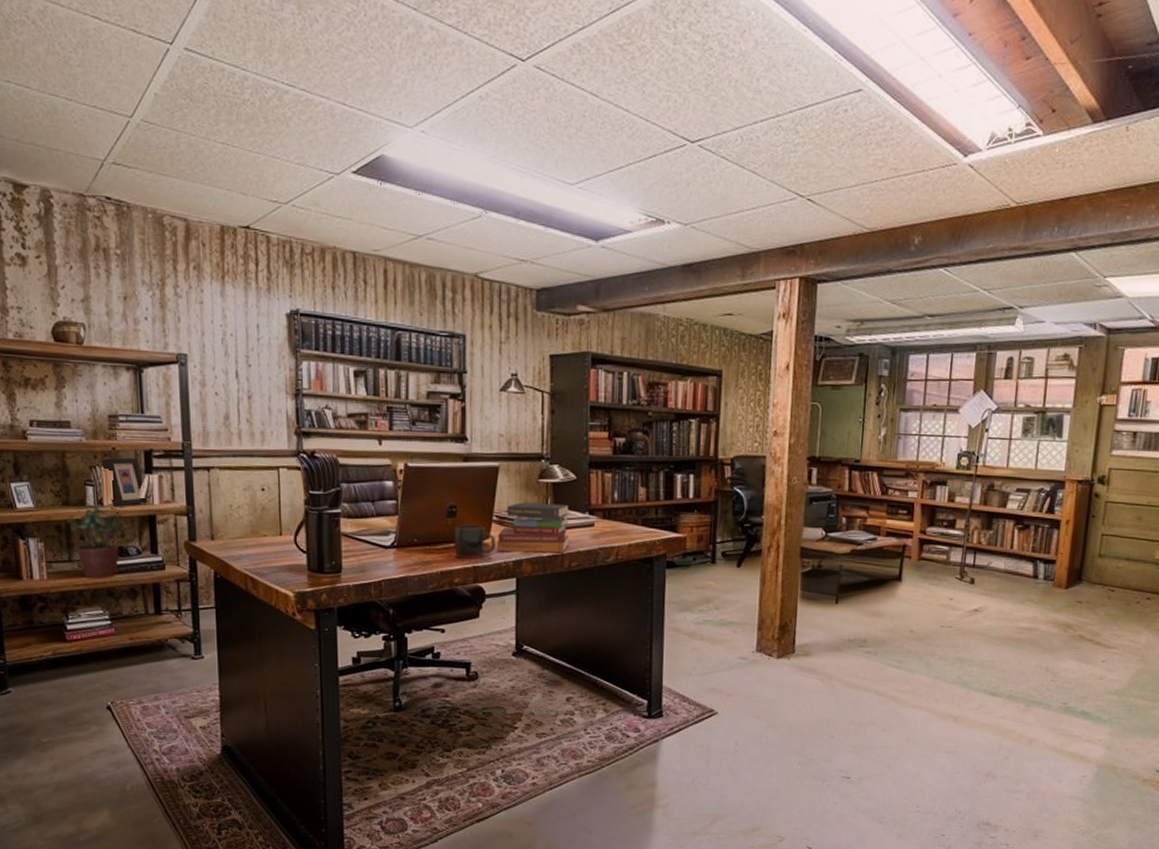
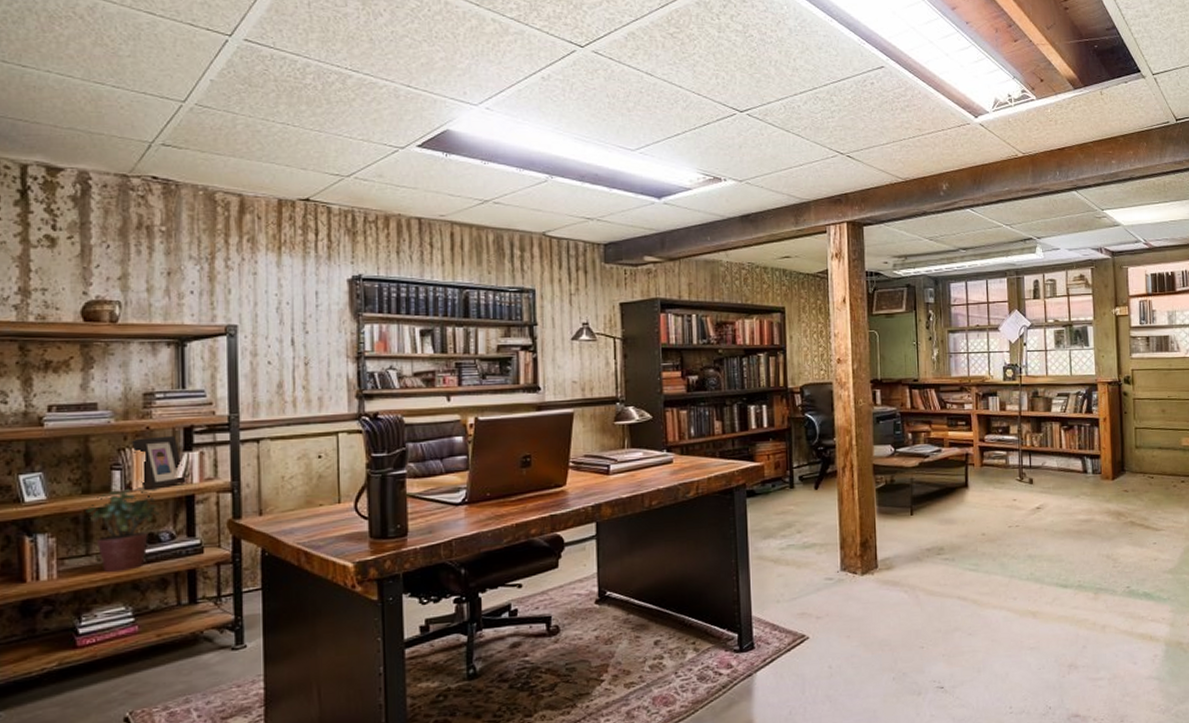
mug: present [453,523,495,559] -> none [527,471,573,509]
books: present [496,502,570,553] -> none [574,444,649,498]

